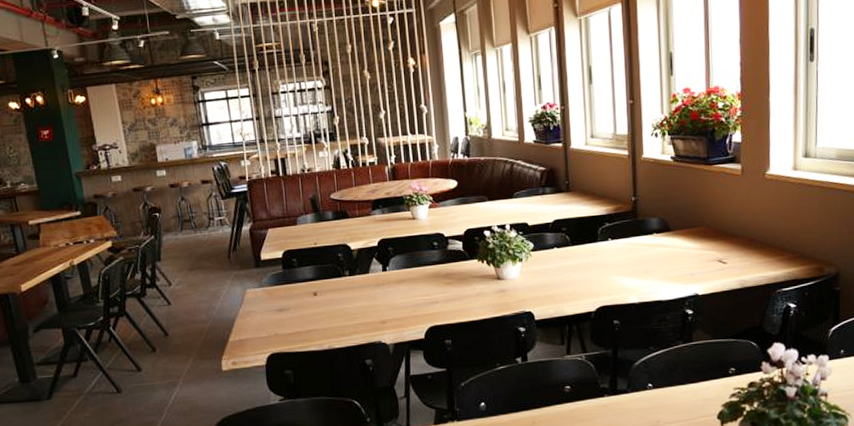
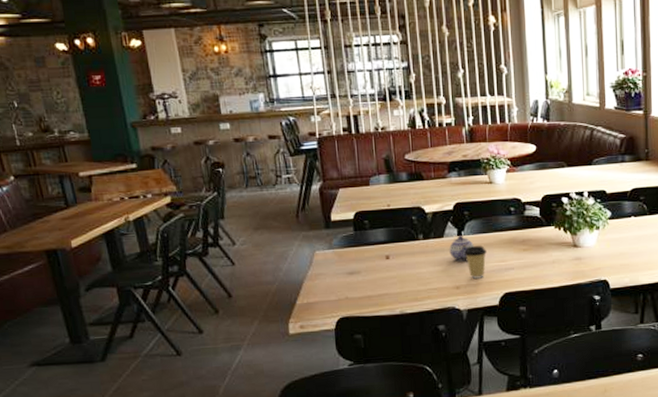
teapot: none [375,270,399,297] -> present [449,234,474,262]
coffee cup: none [389,280,411,313] -> present [464,246,487,279]

